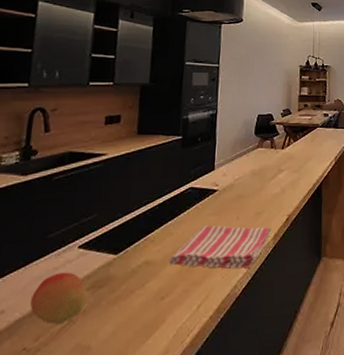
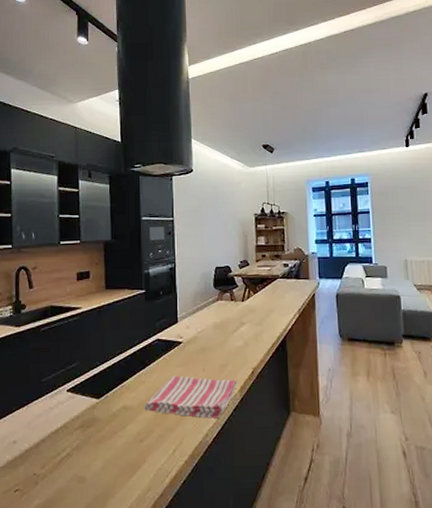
fruit: present [30,272,88,324] -> none [35,412,79,456]

